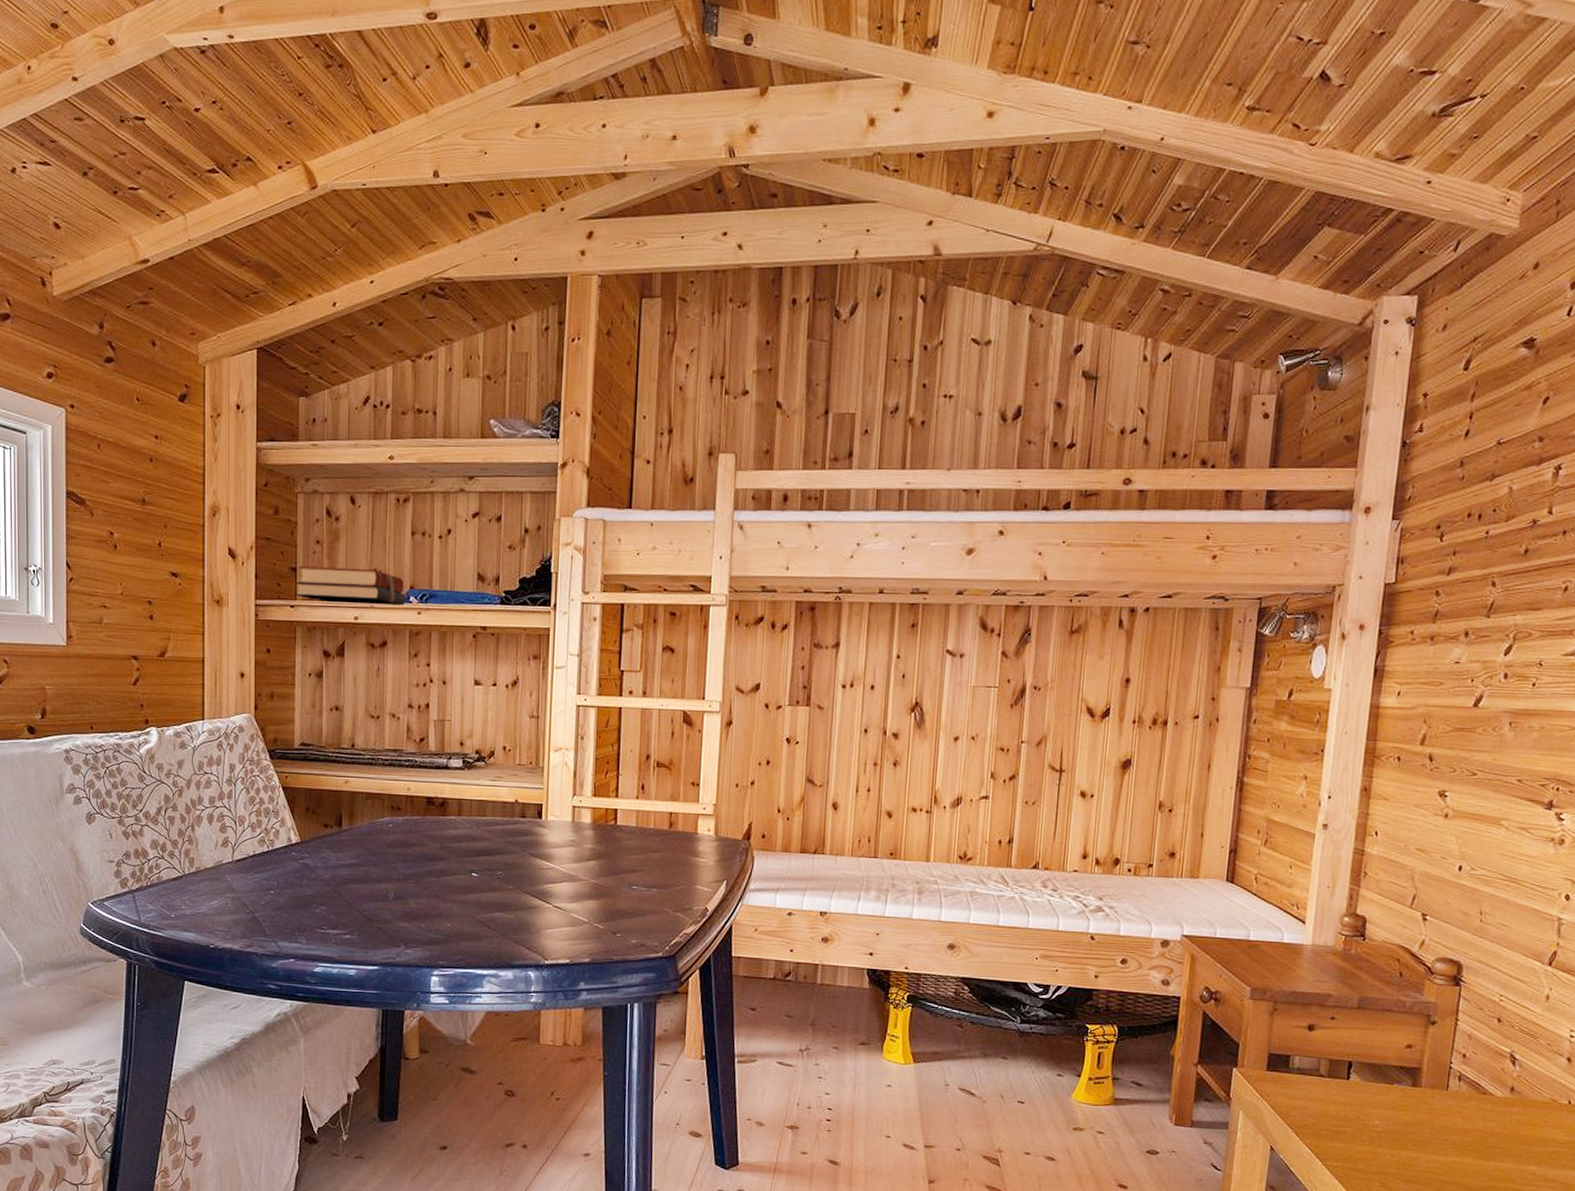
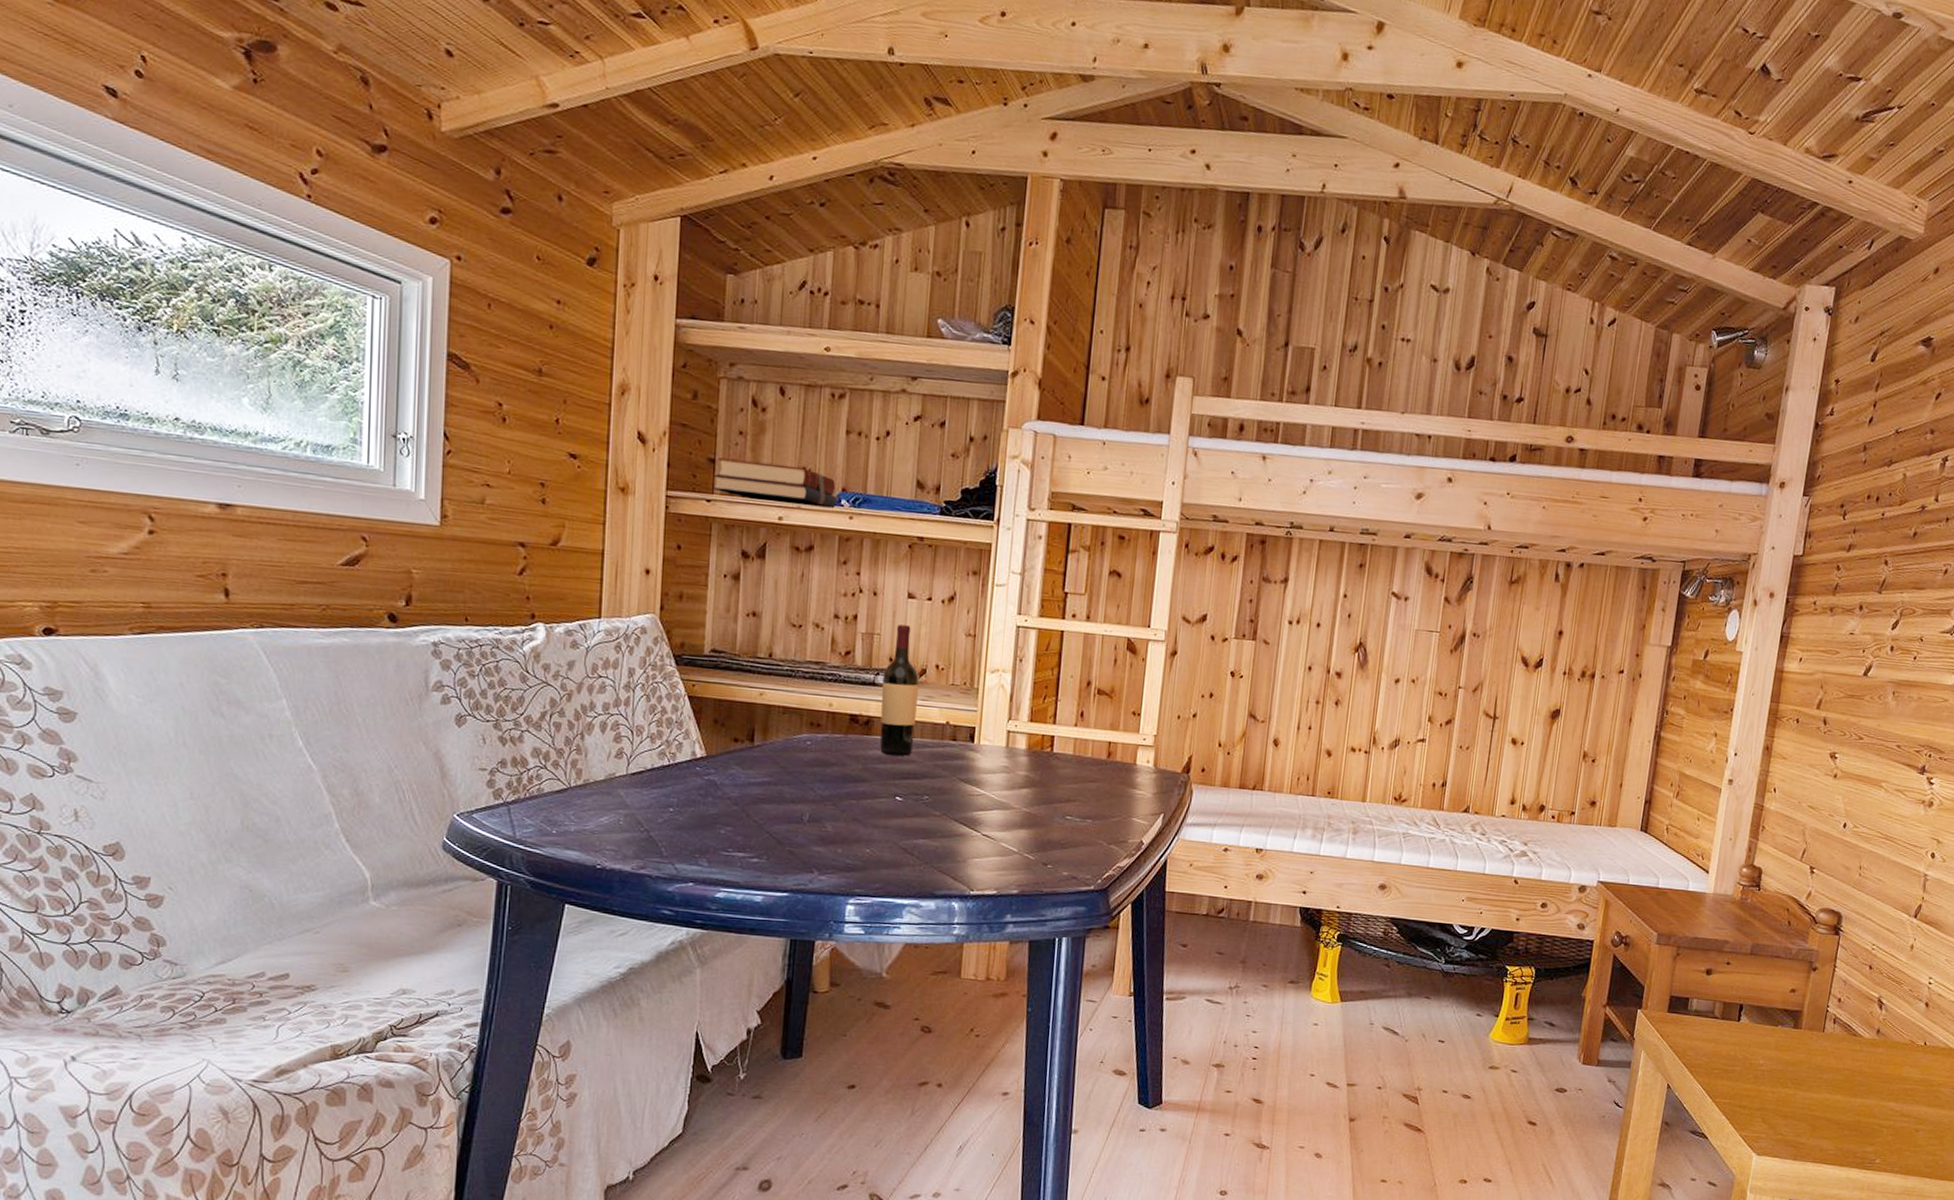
wine bottle: none [454,710,489,835] -> present [880,624,920,756]

